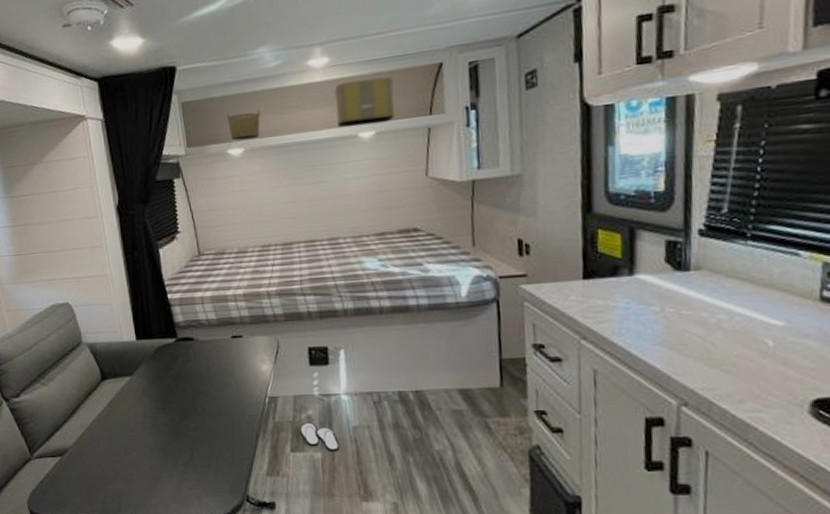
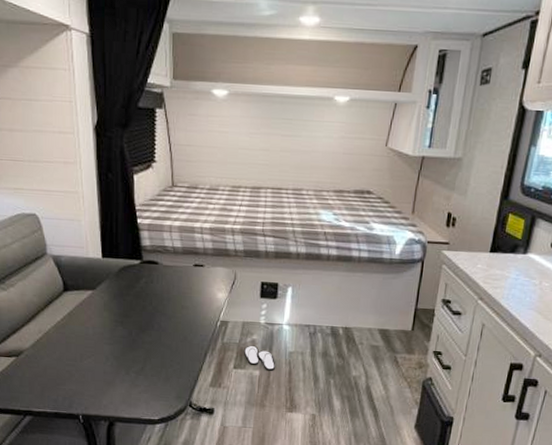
basket: present [226,110,261,141] -> none [215,53,248,84]
storage box: present [334,76,395,128] -> none [317,45,373,91]

